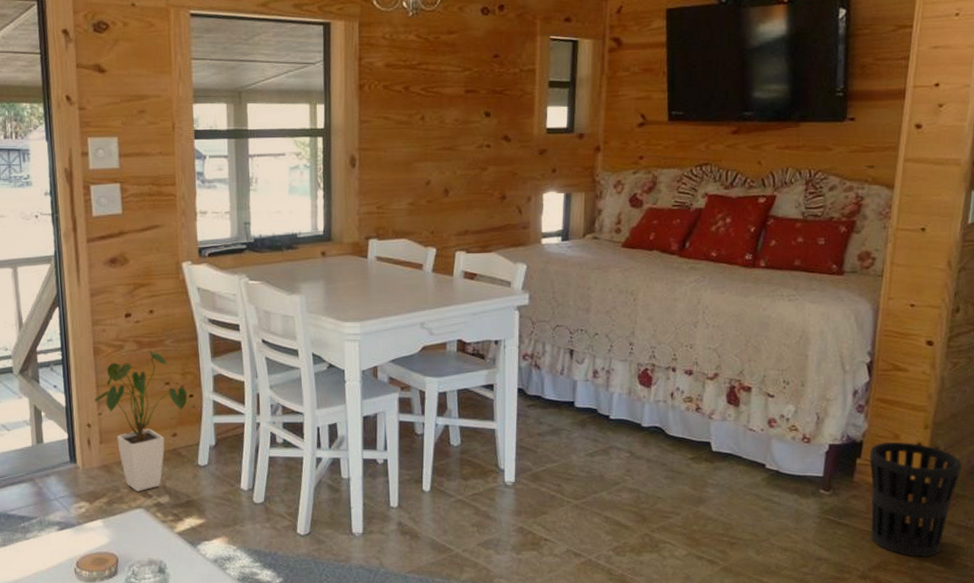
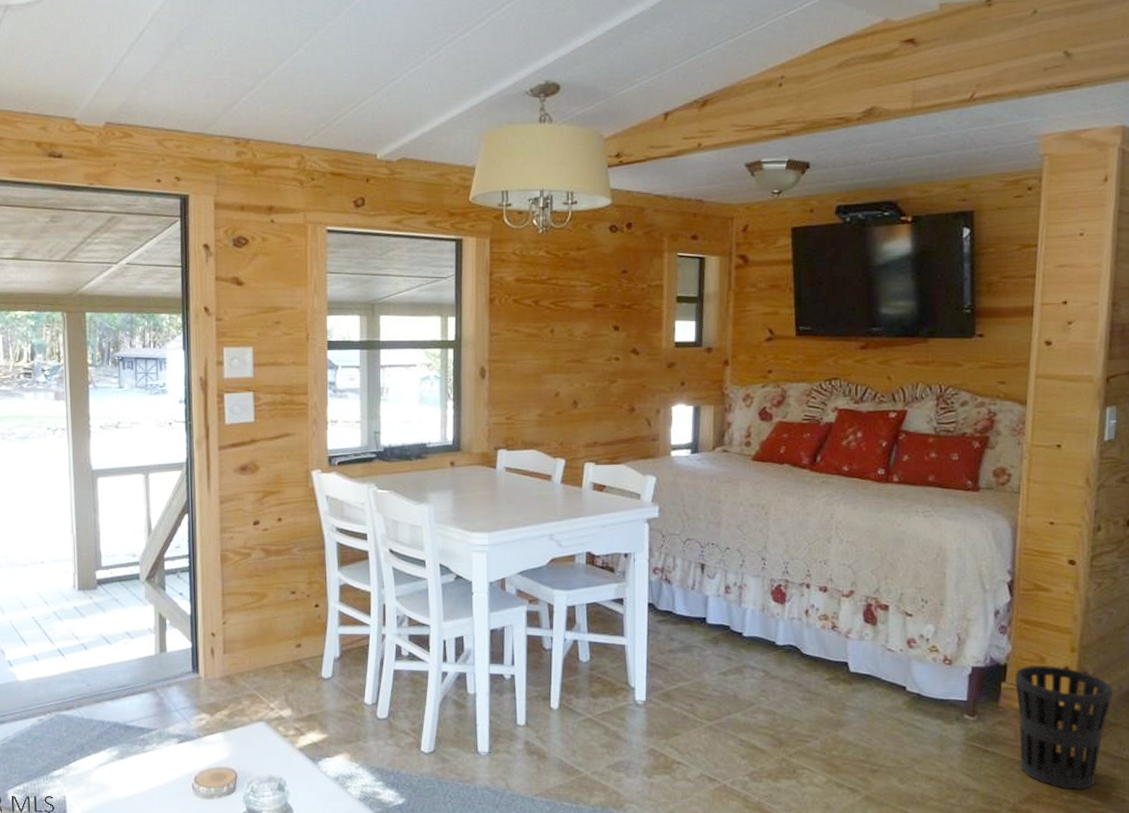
house plant: present [94,349,188,492] -> none [220,557,313,705]

